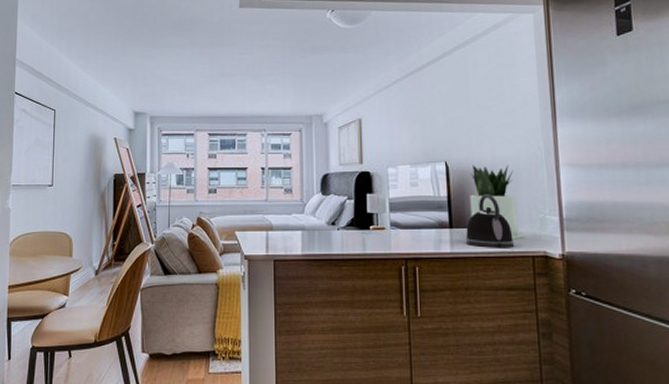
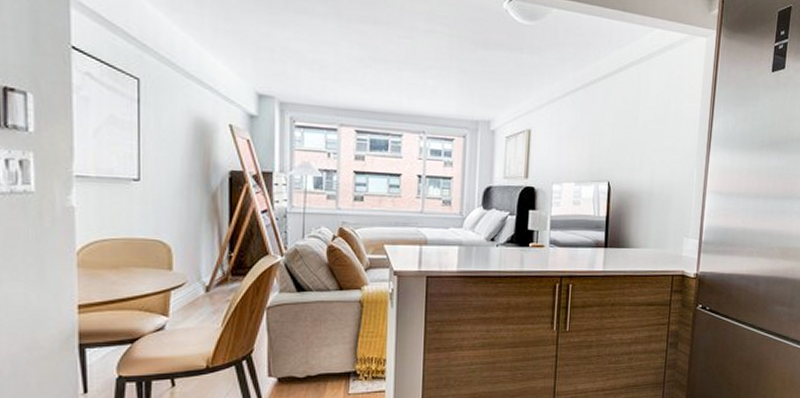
kettle: present [465,194,515,248] -> none [617,215,660,268]
planter: present [470,165,523,240] -> none [625,187,667,260]

